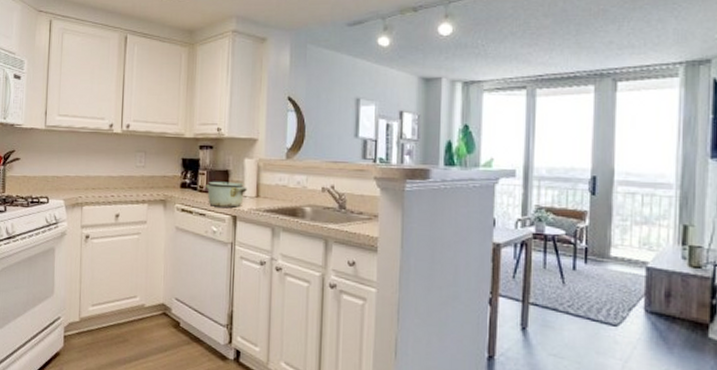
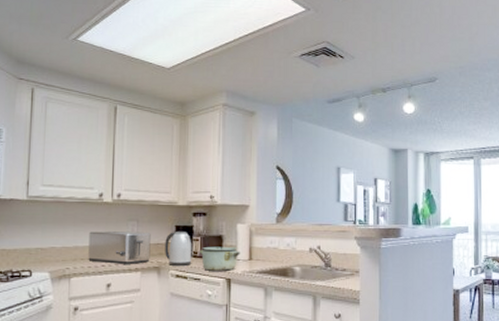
toaster: none [99,161,158,196] -> present [88,231,151,264]
kettle: none [171,163,198,200] -> present [165,231,192,266]

